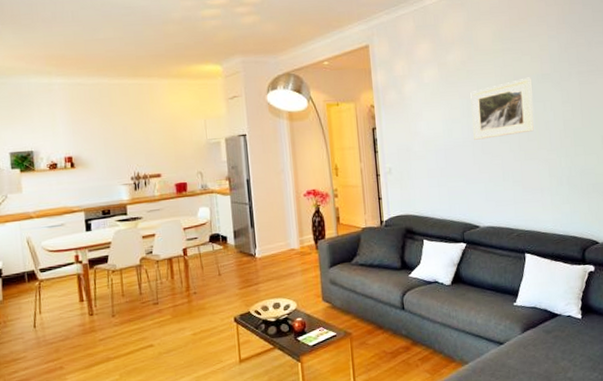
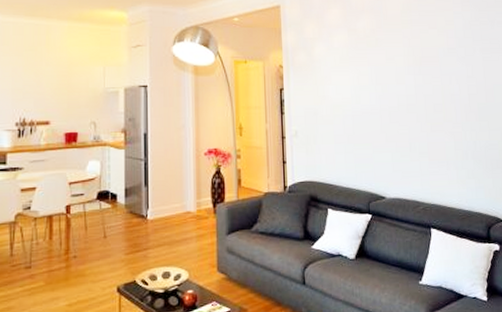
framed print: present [470,77,534,140] -> none [379,50,440,108]

